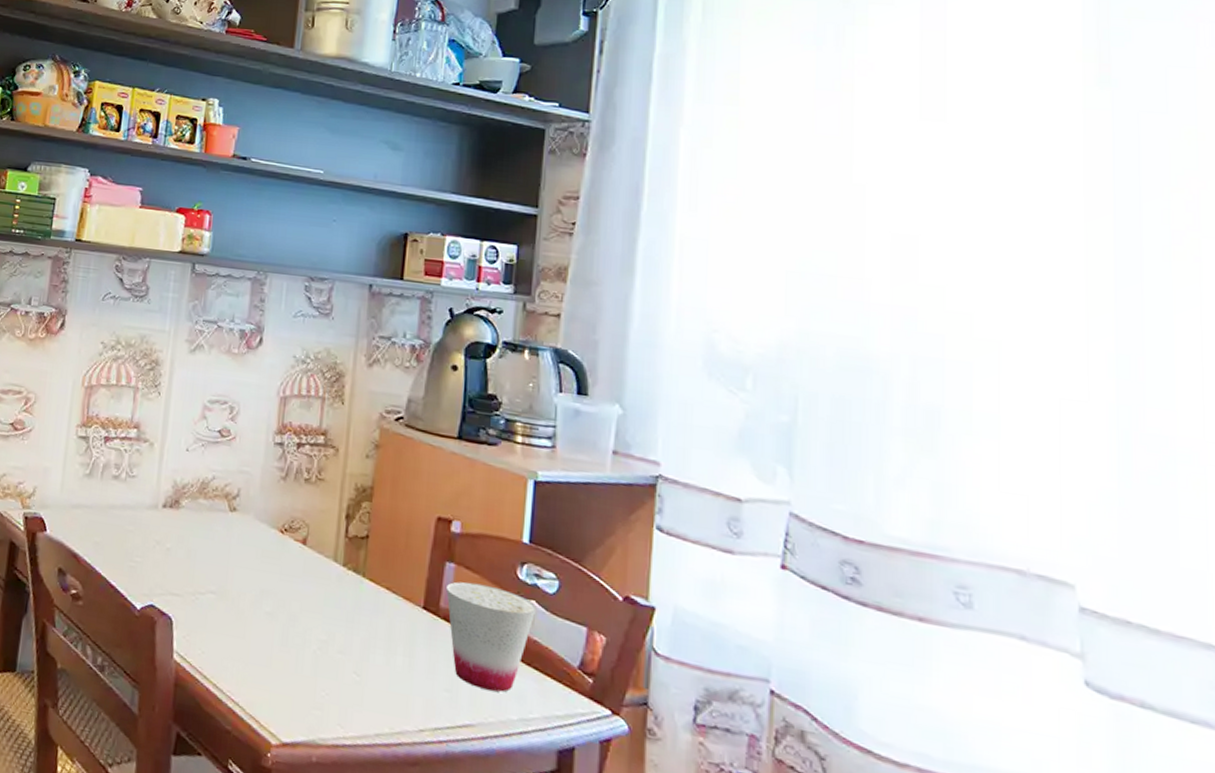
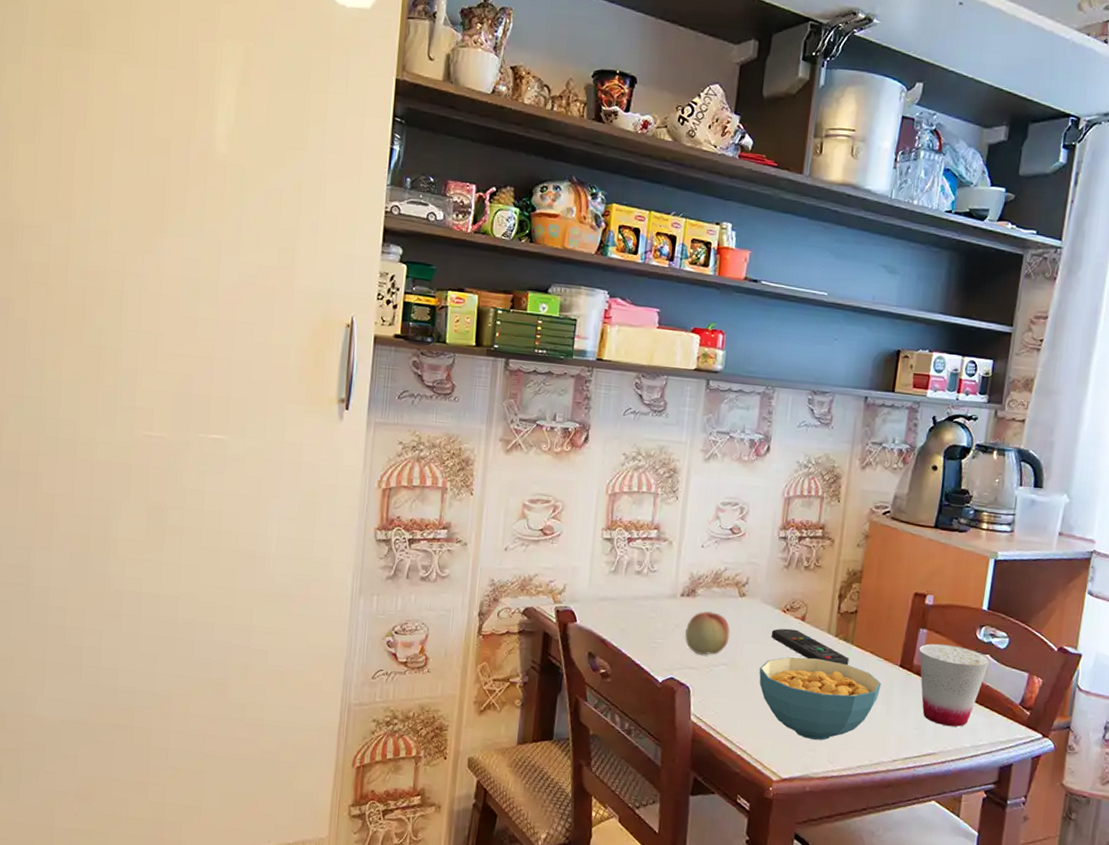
fruit: none [167,526,219,580] -> present [685,611,730,655]
cereal bowl: none [253,587,402,697] -> present [759,656,882,741]
remote control: none [266,552,361,604] -> present [771,628,849,666]

